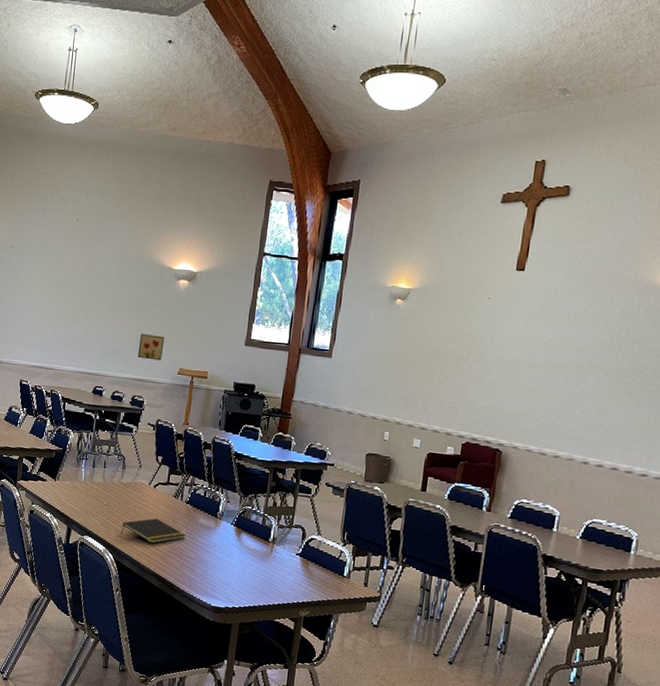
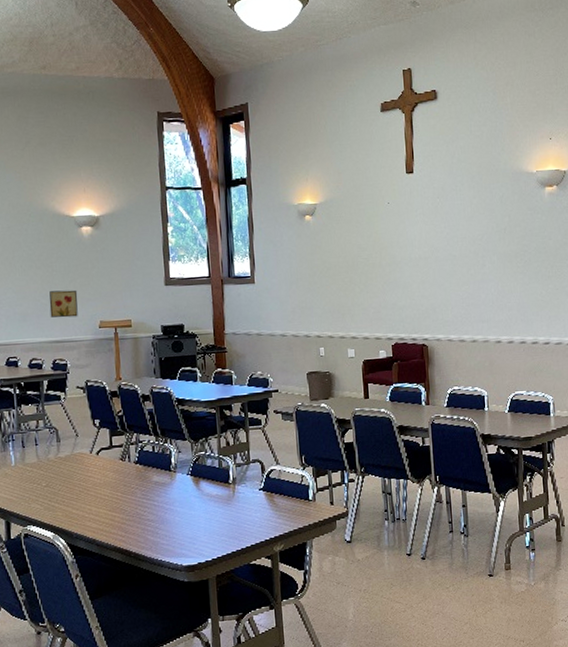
notepad: present [121,518,186,544] -> none [68,487,142,516]

